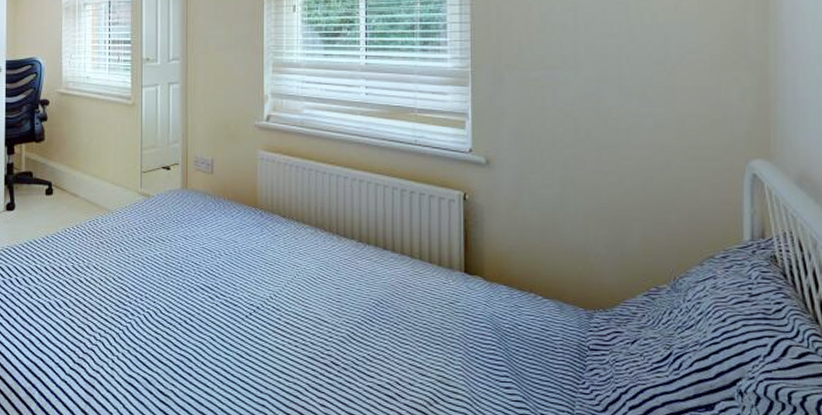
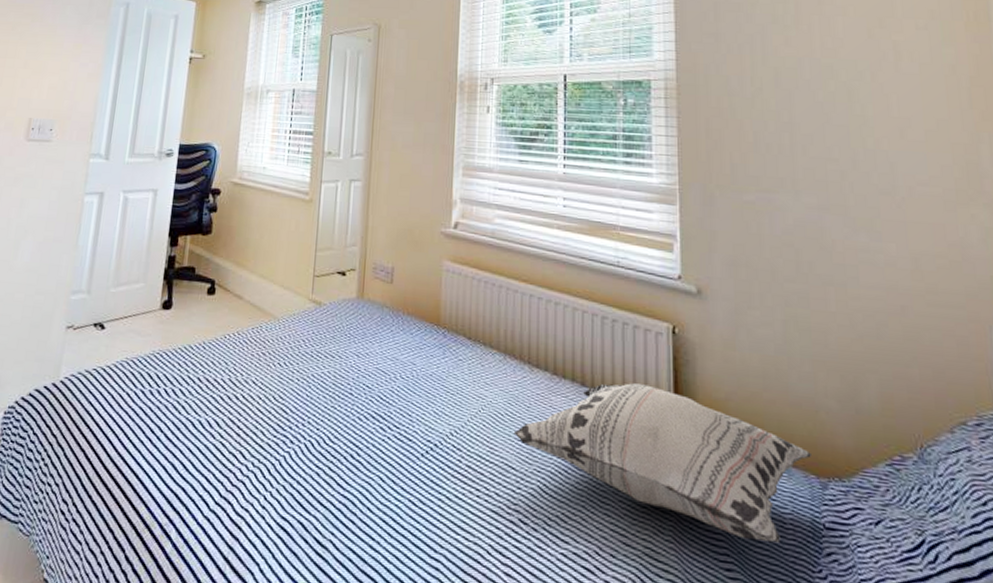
decorative pillow: none [325,244,581,363] -> present [513,383,811,542]

